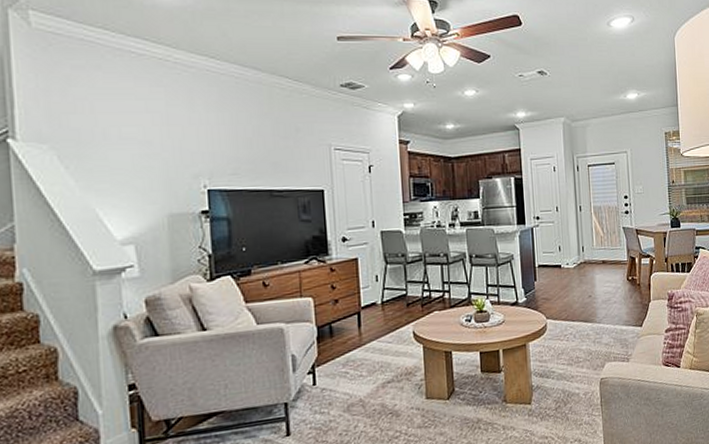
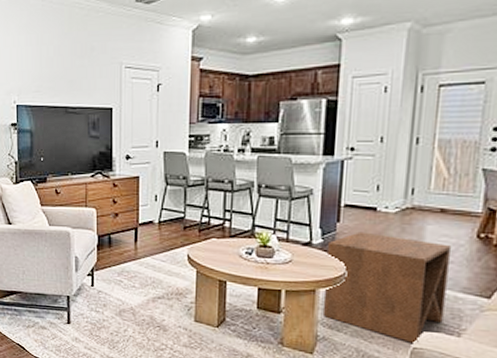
side table: none [530,286,617,375] -> present [322,231,450,343]

